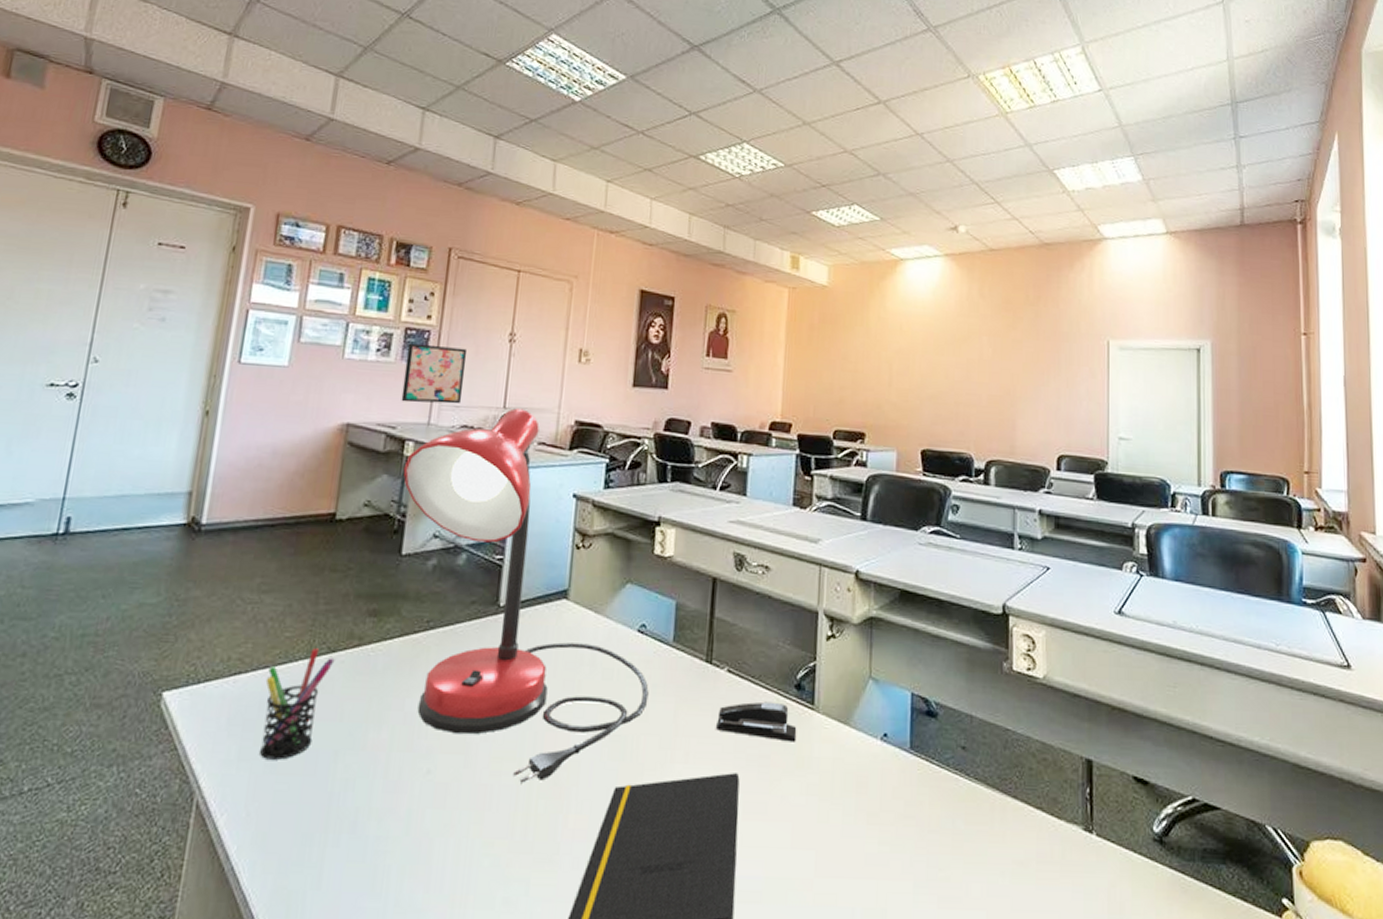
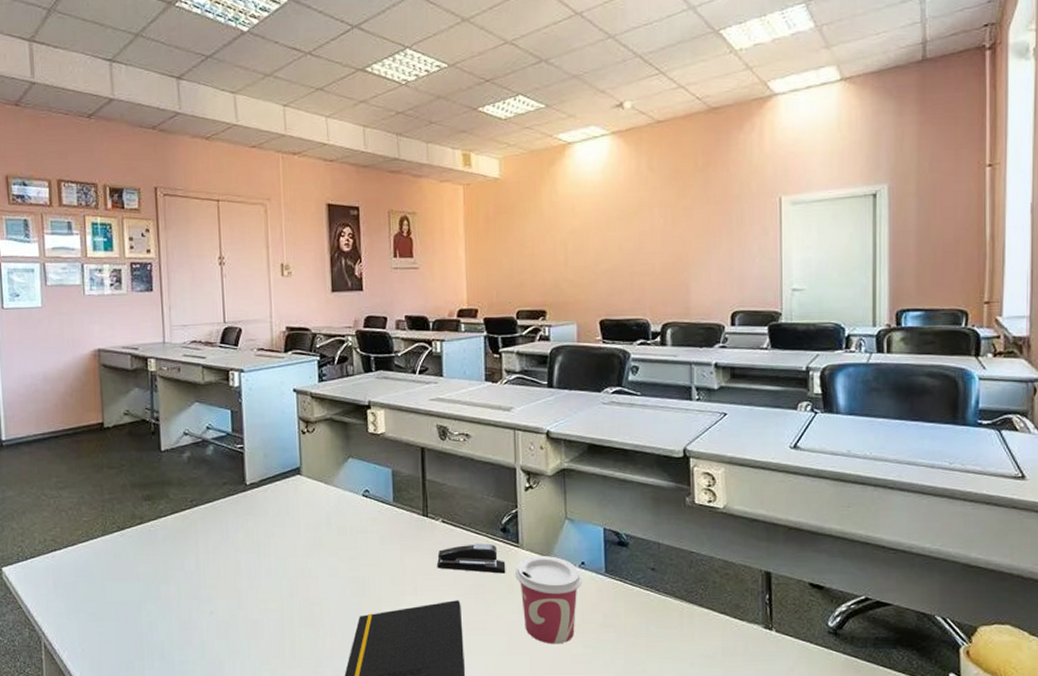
pen holder: present [260,648,335,760] -> none [75,528,125,611]
wall art: present [401,343,468,404] -> none [135,275,188,327]
desk lamp: present [403,408,649,783] -> none [150,321,378,617]
cup: none [805,721,883,838] -> present [514,555,582,644]

